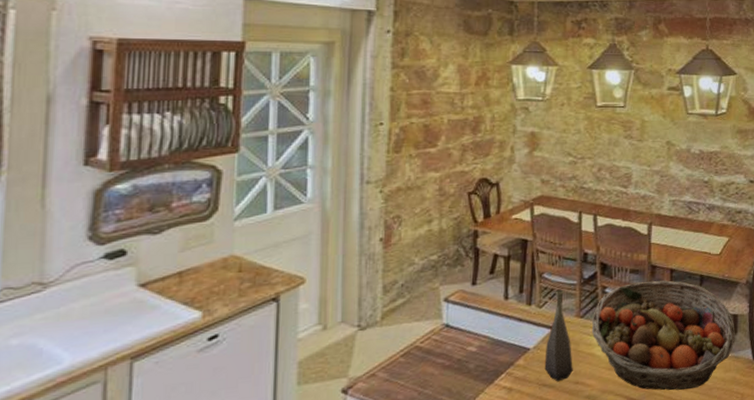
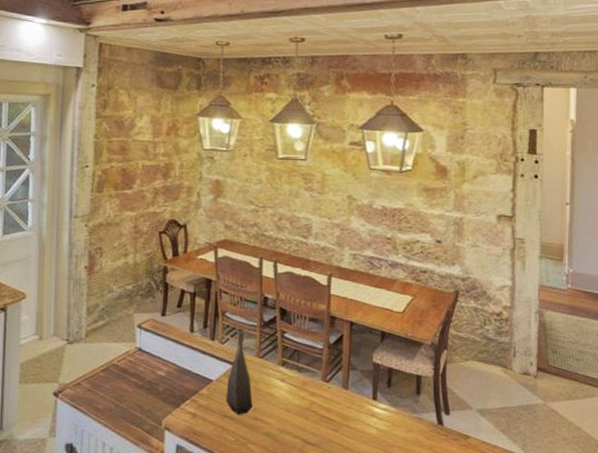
fruit basket: present [591,280,735,391] -> none [270,331,418,443]

